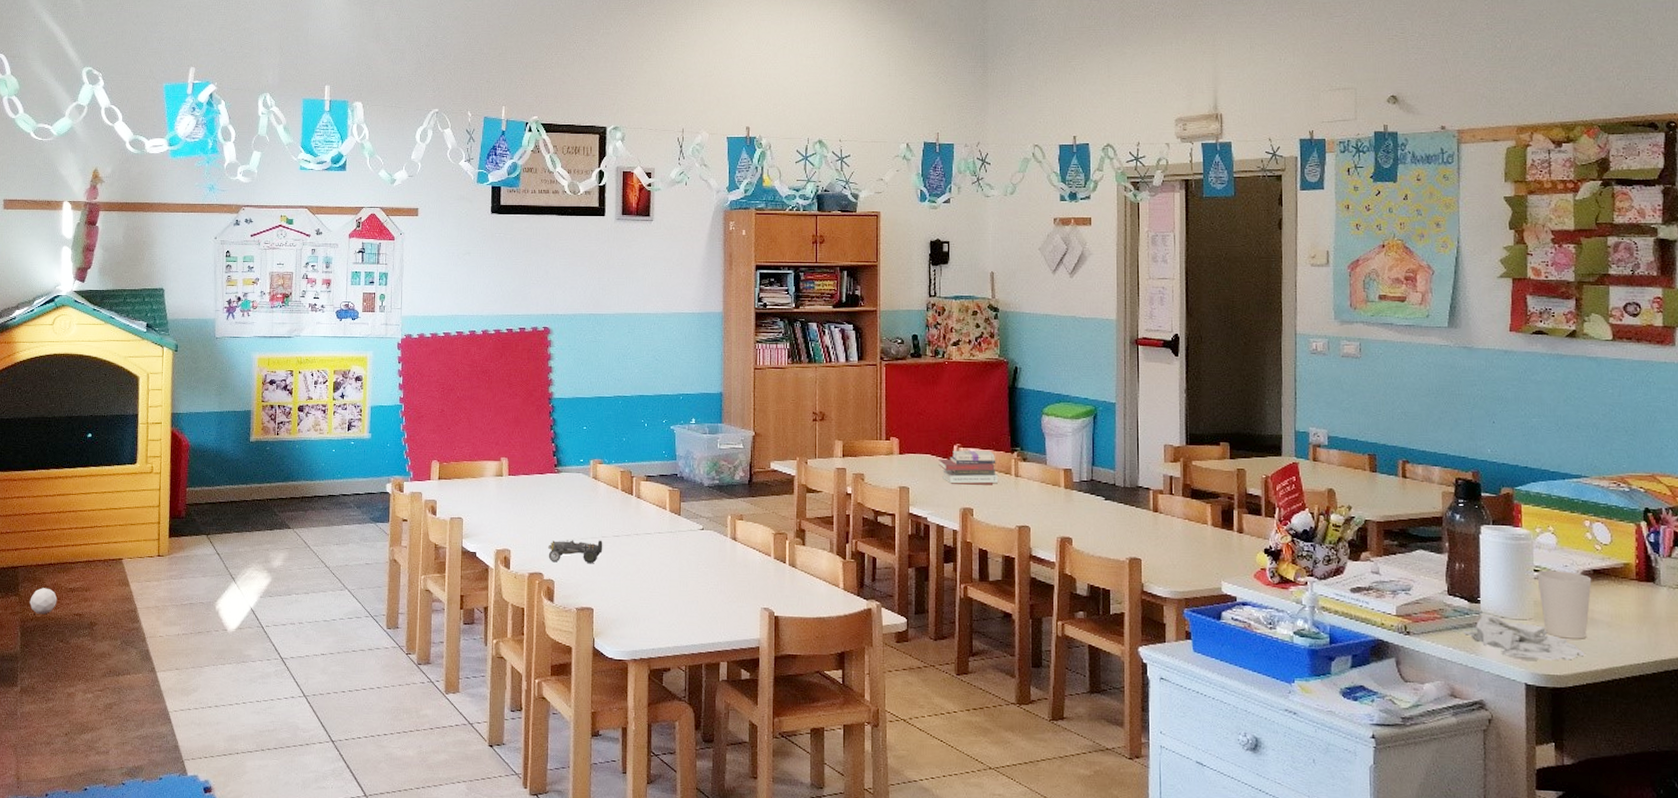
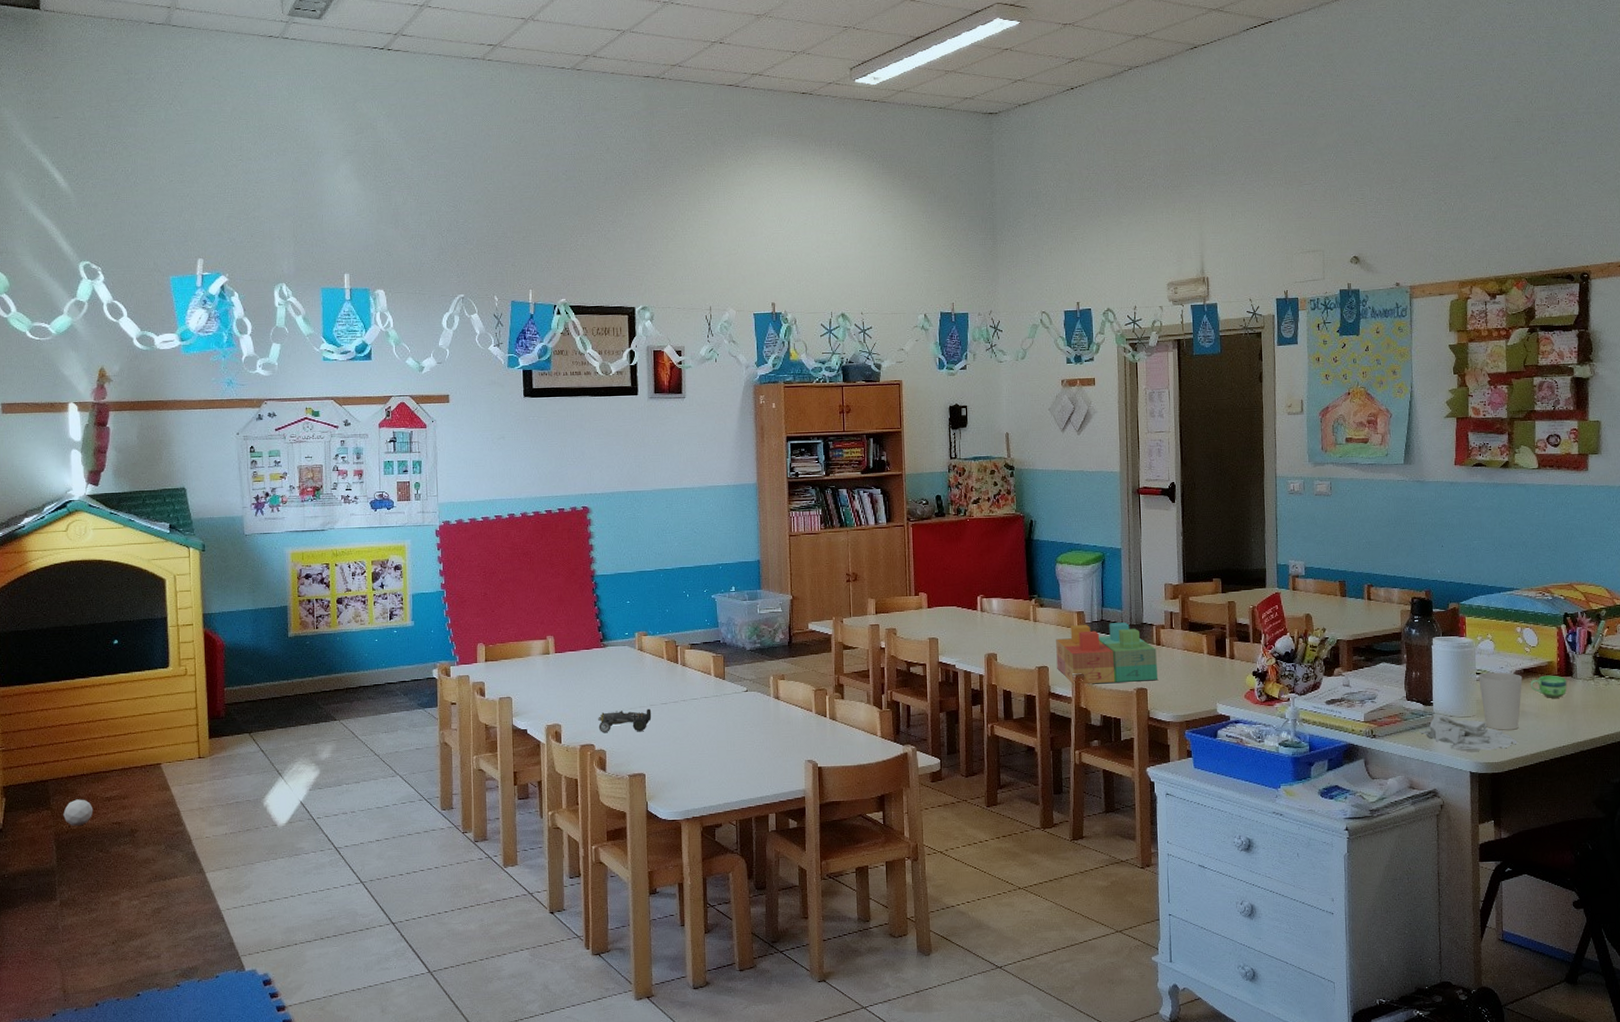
books: present [939,450,998,485] -> none [964,600,1018,632]
toy blocks: none [1039,483,1153,551] -> present [1056,622,1158,685]
cup: none [1601,578,1648,606] -> present [1530,675,1567,698]

